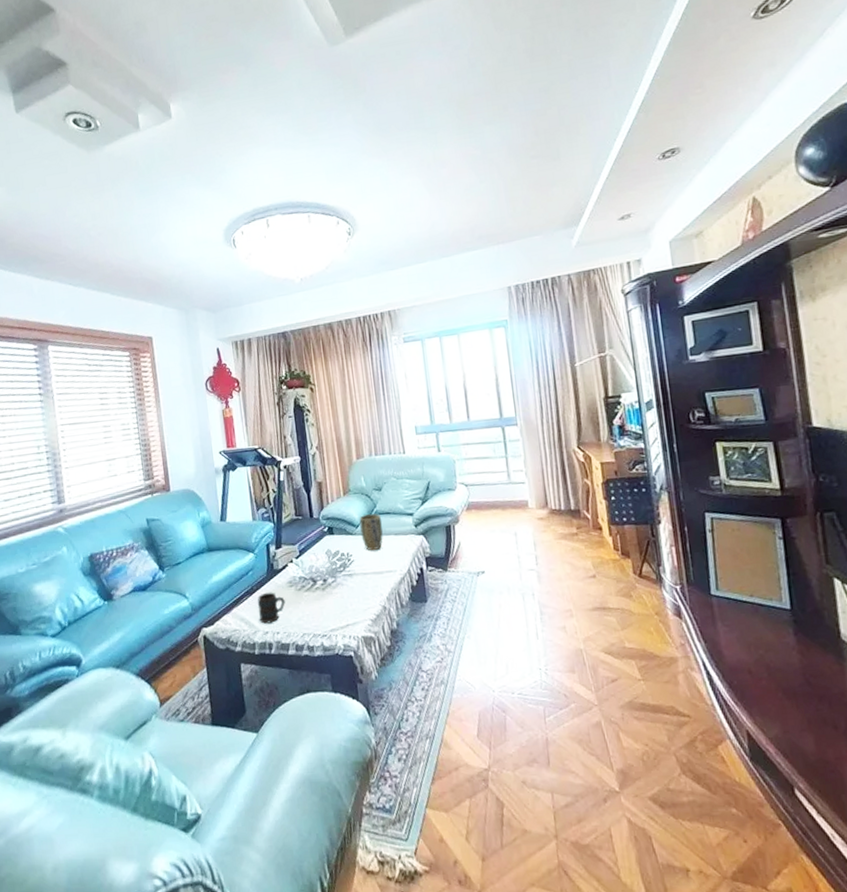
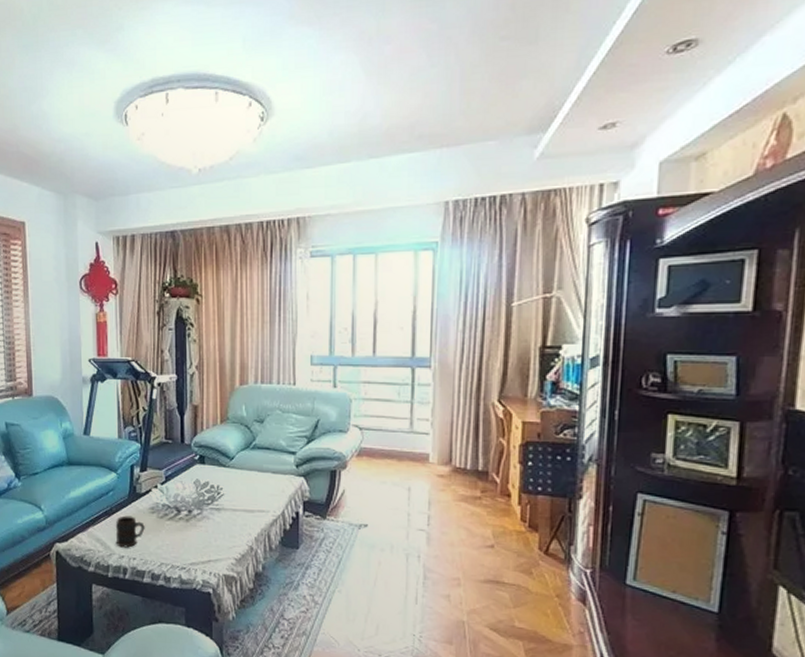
plant pot: present [359,514,383,550] -> none [235,447,260,486]

